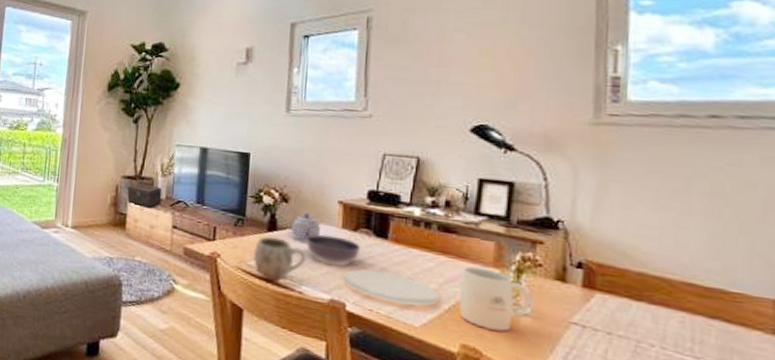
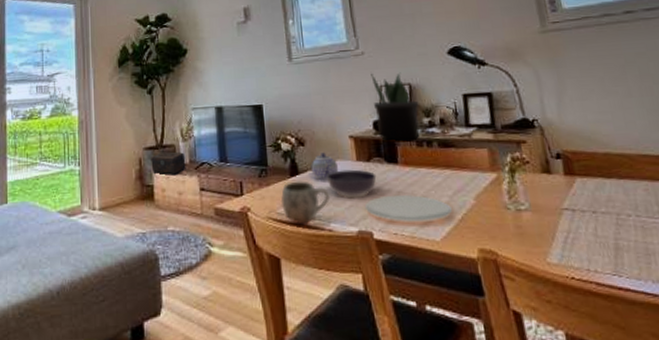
planter: none [371,140,425,218] -> present [371,72,420,141]
mug: present [459,266,530,332] -> none [465,174,528,230]

